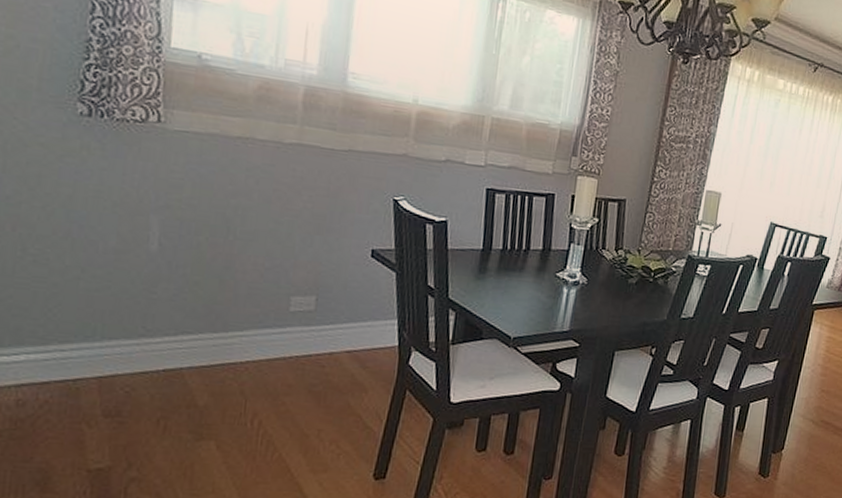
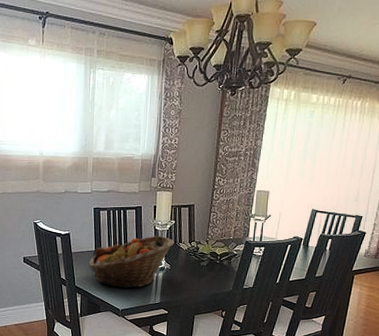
fruit basket: none [472,236,596,308] -> present [89,235,175,289]

